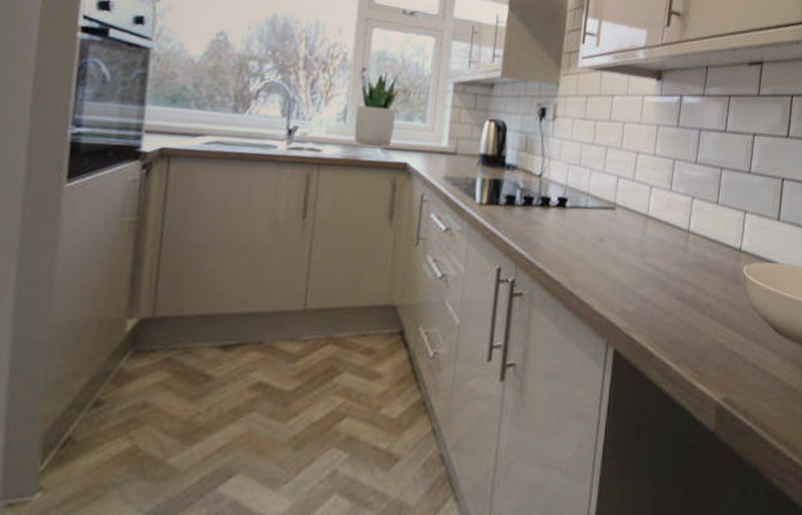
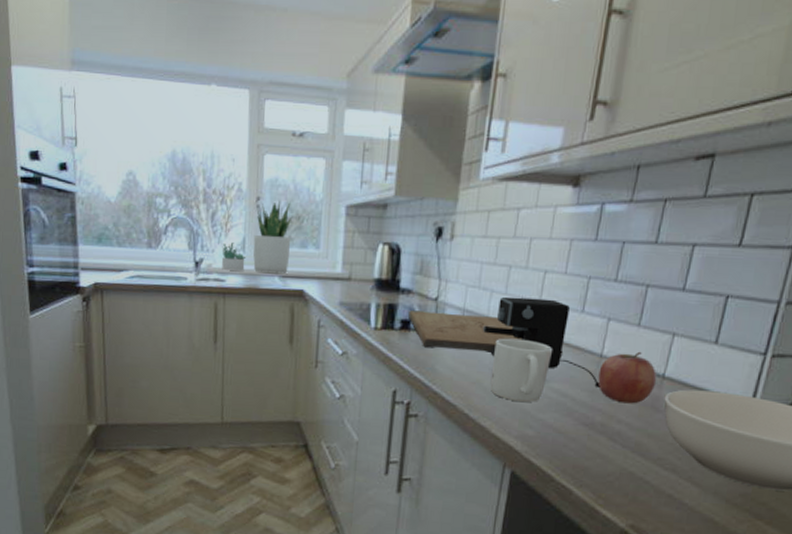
succulent plant: none [318,111,347,142] -> present [222,242,247,272]
cutting board: none [513,186,656,233] -> present [408,310,564,357]
coffee maker: none [584,175,689,263] -> present [483,296,601,389]
mug: none [592,214,647,278] -> present [490,338,553,403]
fruit: none [687,227,736,277] -> present [598,351,657,404]

